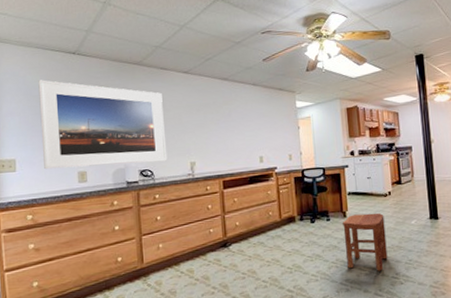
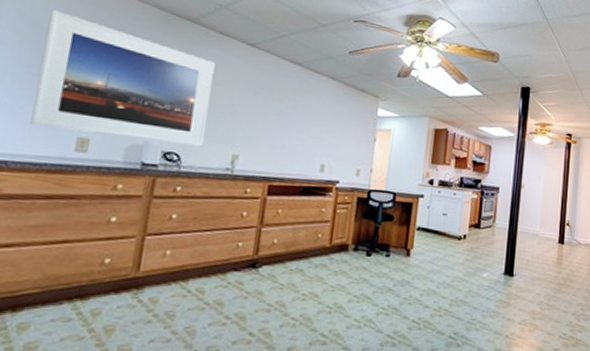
stool: present [343,213,388,271] -> none [399,254,454,327]

